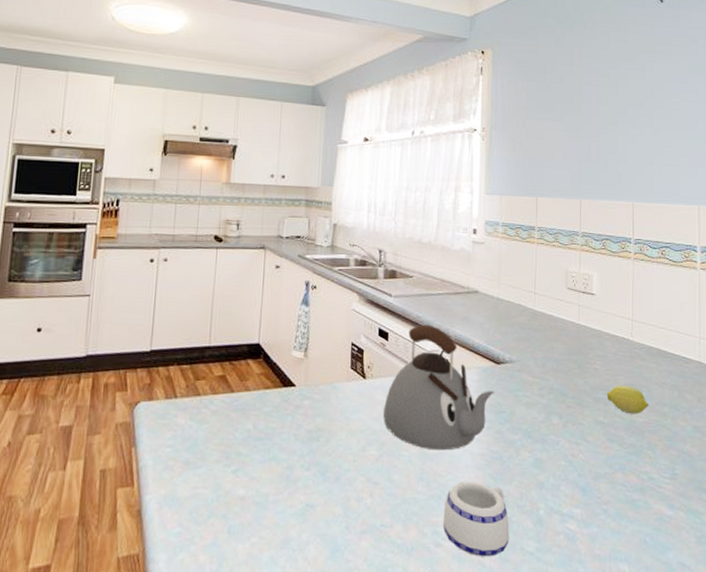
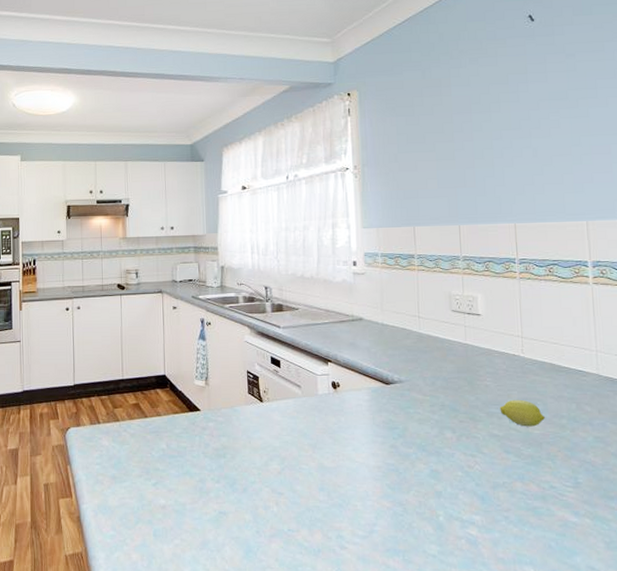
kettle: present [383,324,494,451] -> none [282,351,385,464]
mug: present [444,481,510,557] -> none [346,491,411,559]

